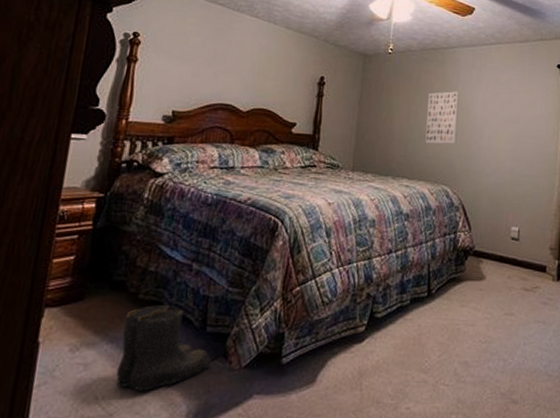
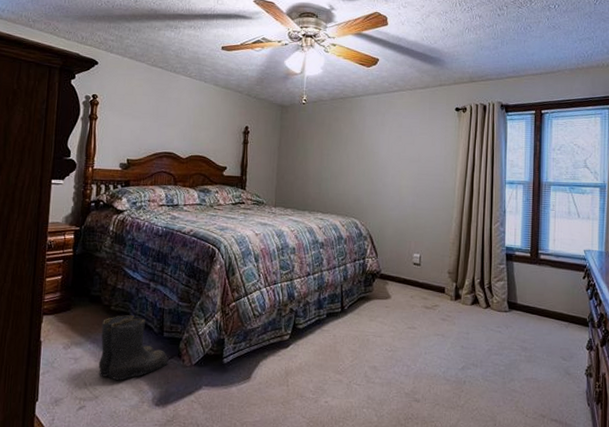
wall art: present [425,91,459,145] -> none [336,135,366,183]

